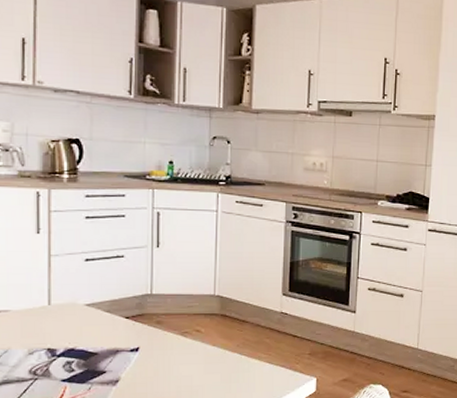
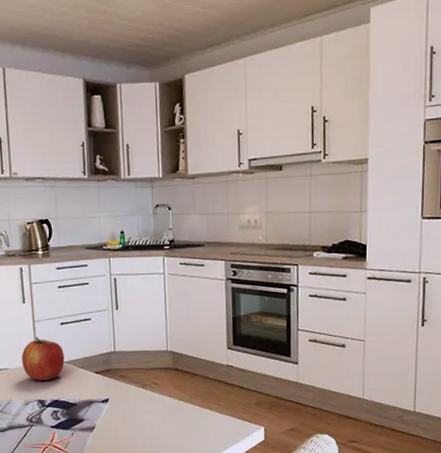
apple: none [29,274,87,326] -> present [21,337,65,381]

